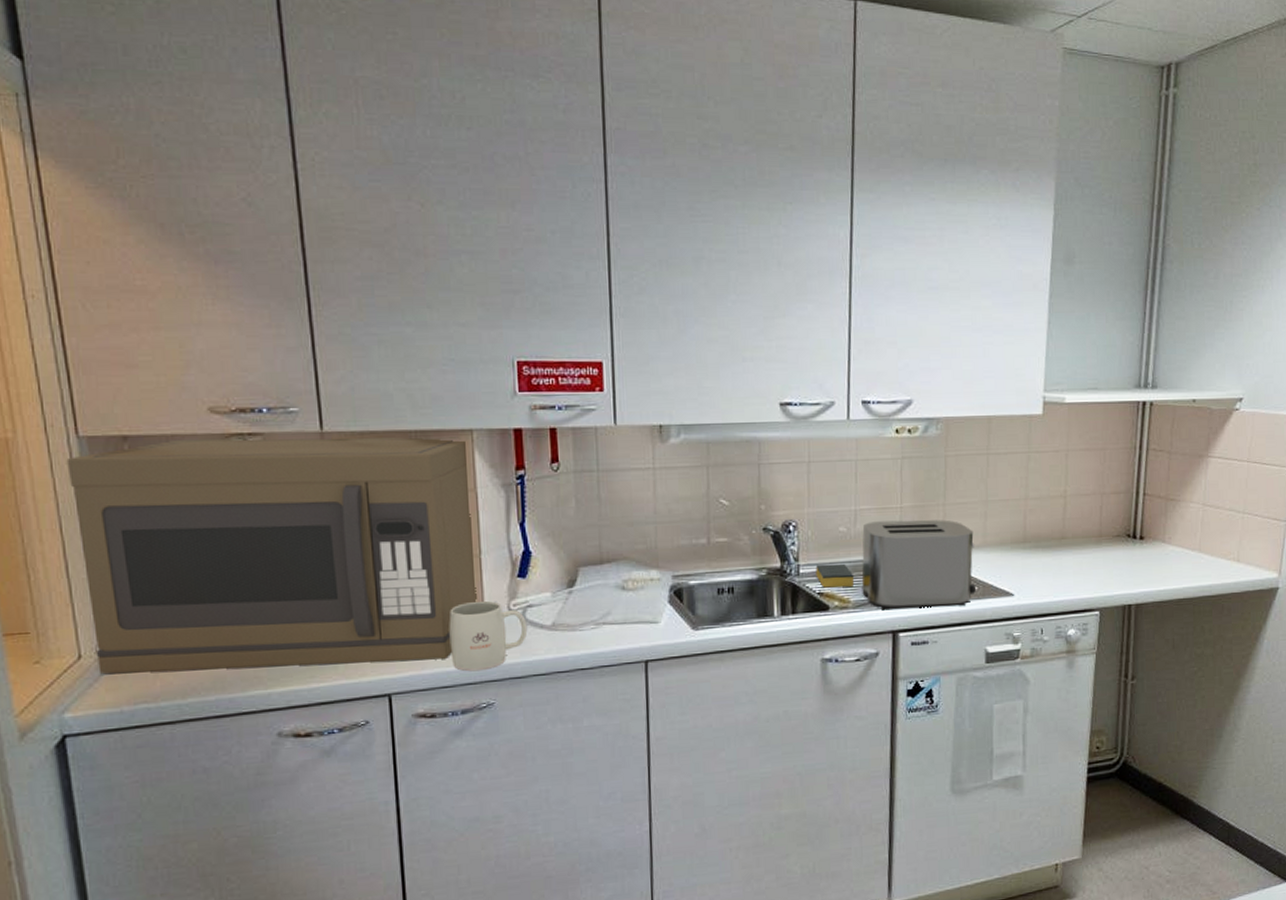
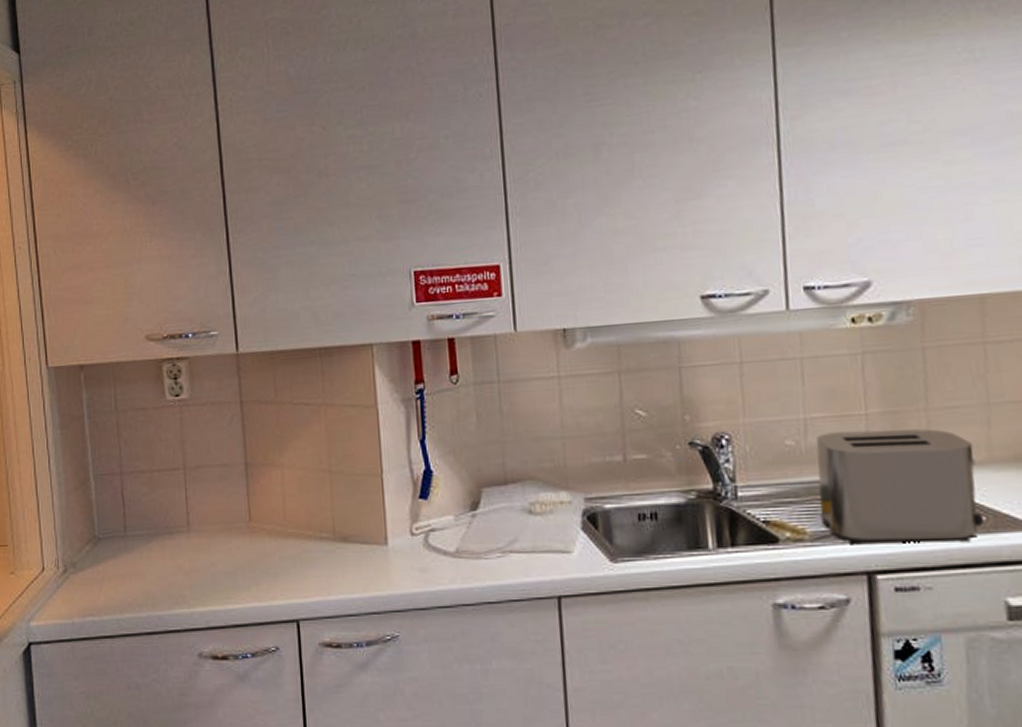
microwave: present [66,437,486,674] -> none [39,352,389,587]
mug: present [448,601,528,672] -> none [352,524,431,600]
sponge: present [815,563,855,588] -> none [758,485,810,515]

